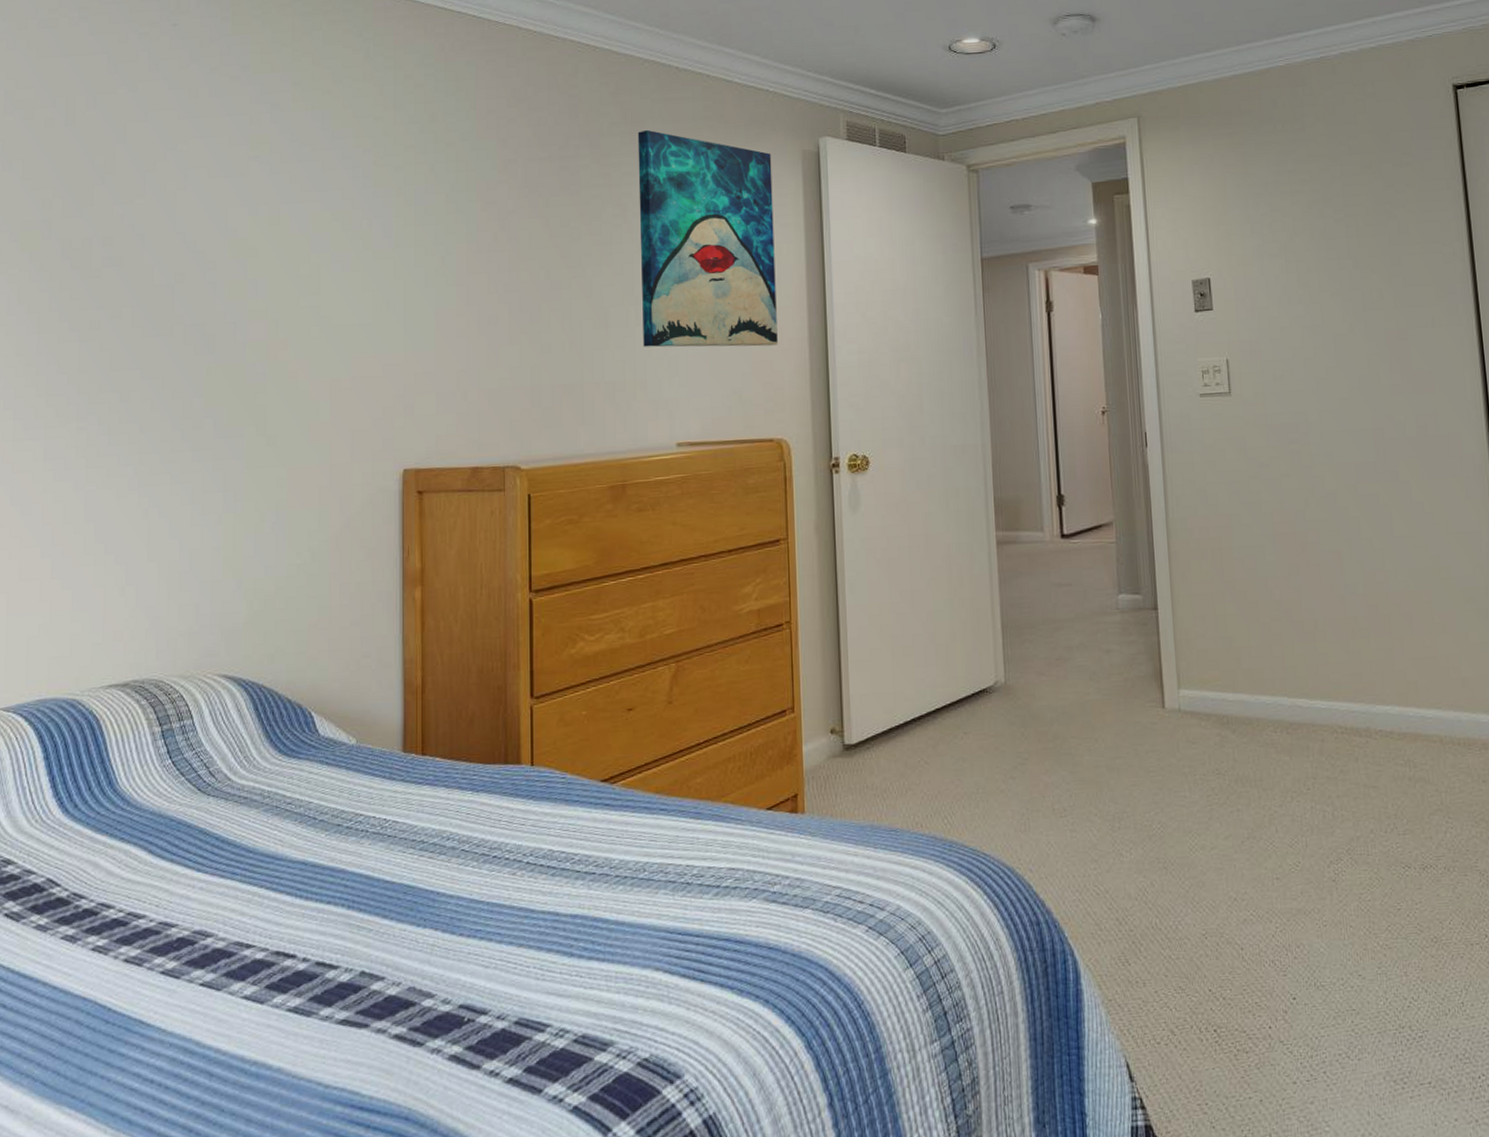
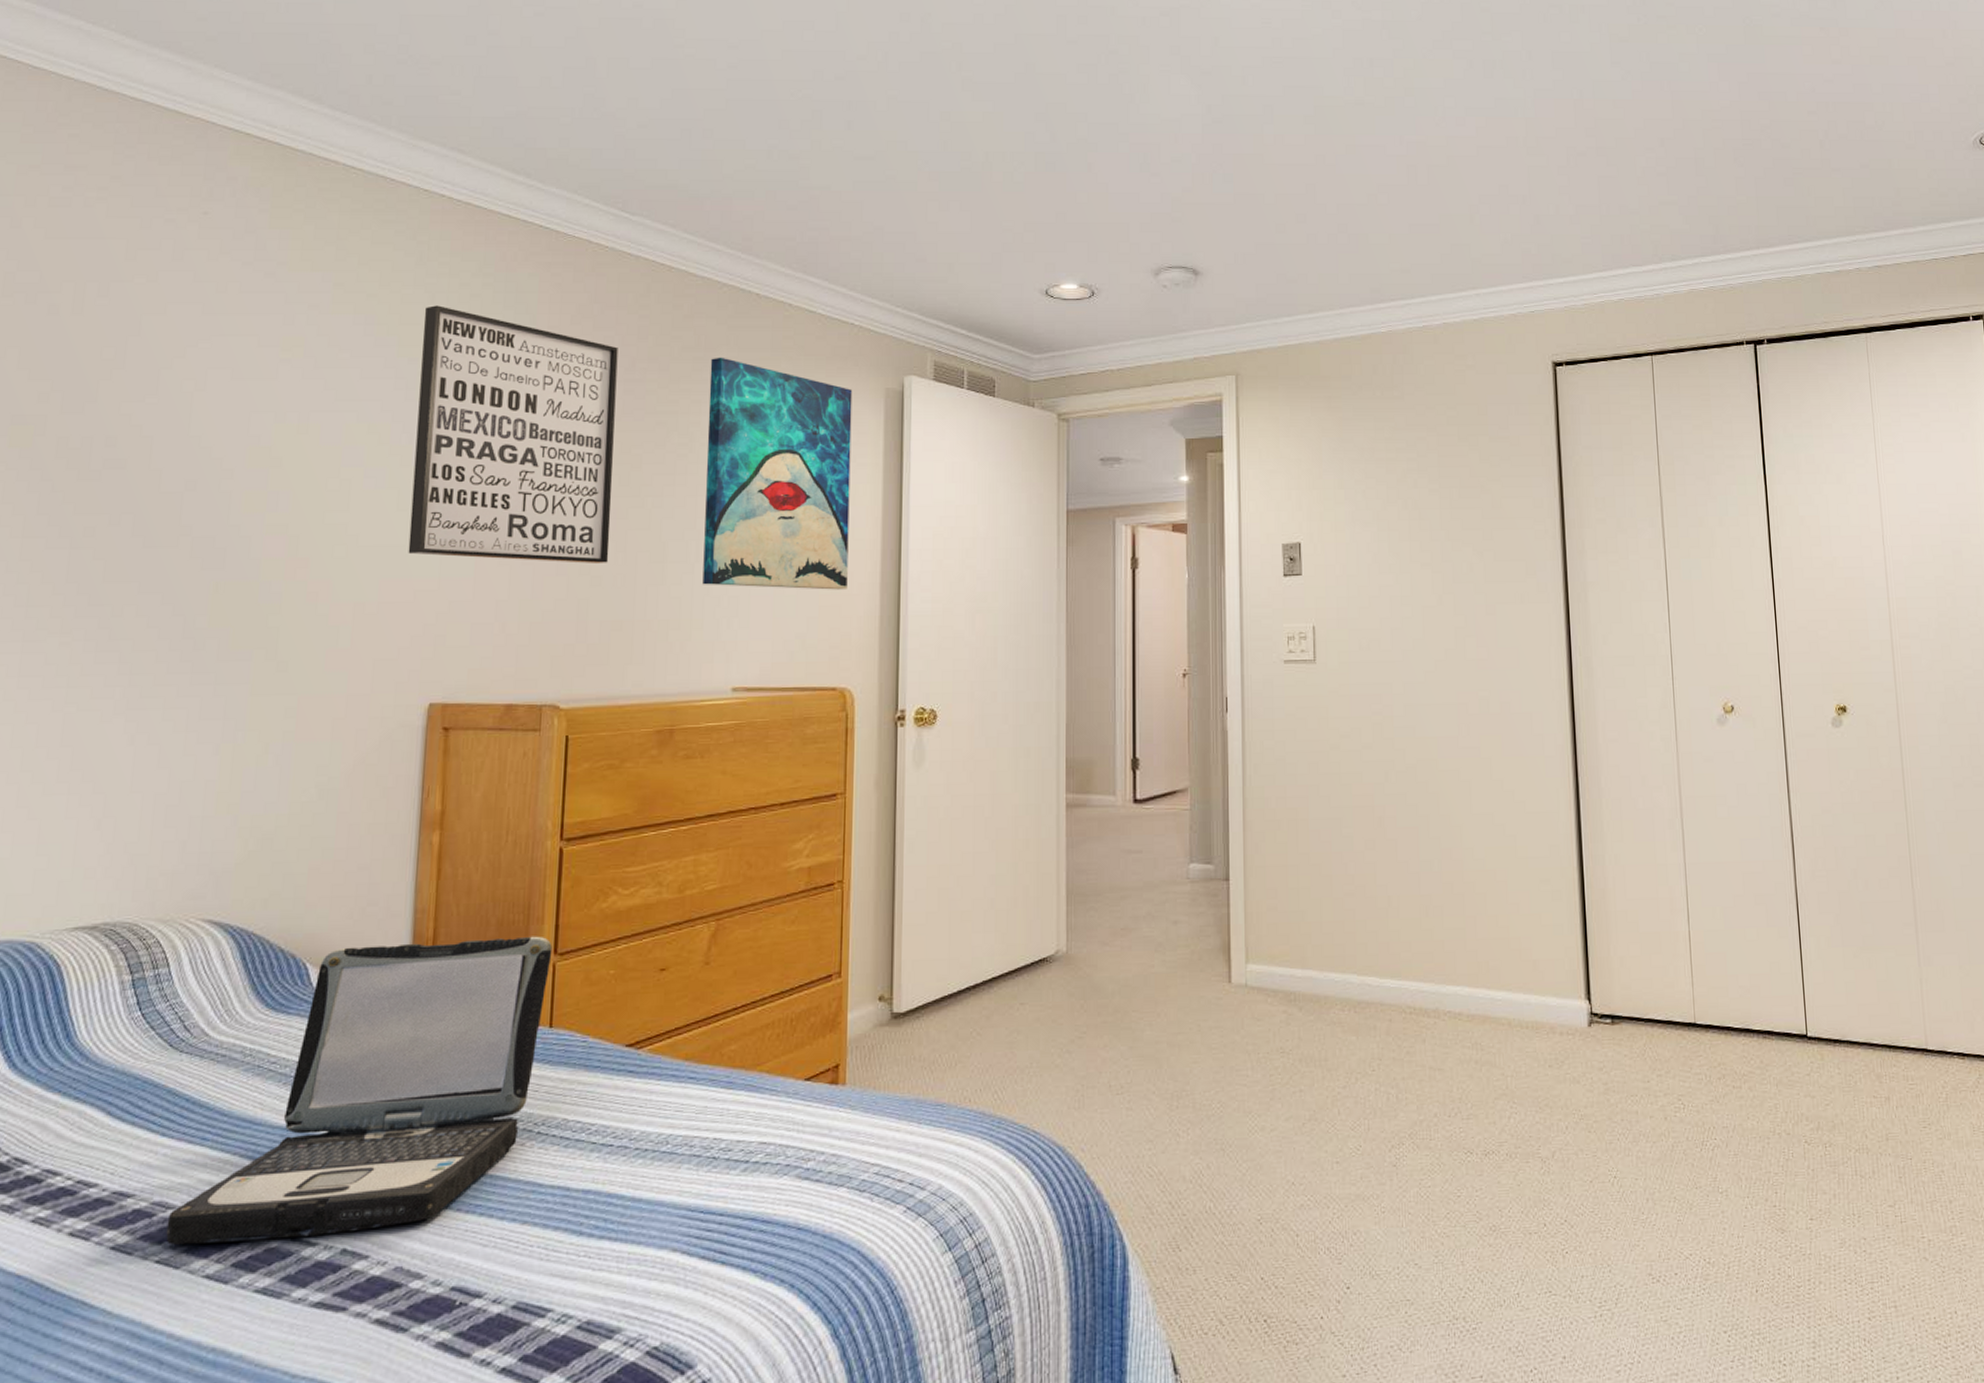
laptop: none [207,681,529,969] -> present [166,936,552,1245]
wall art: none [374,97,556,333] -> present [408,305,618,563]

